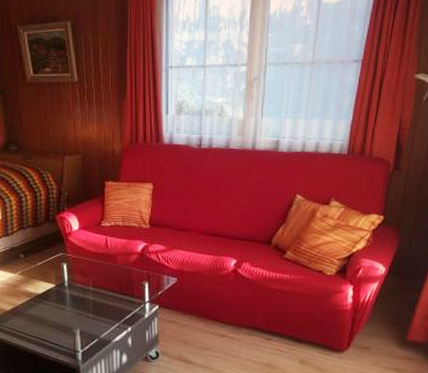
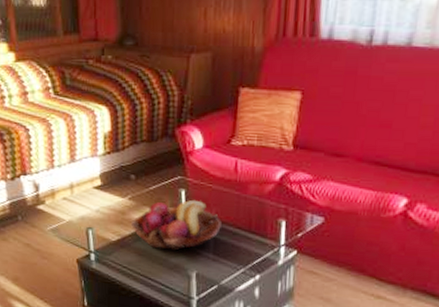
fruit basket: none [22,272,98,314] -> present [130,200,222,250]

